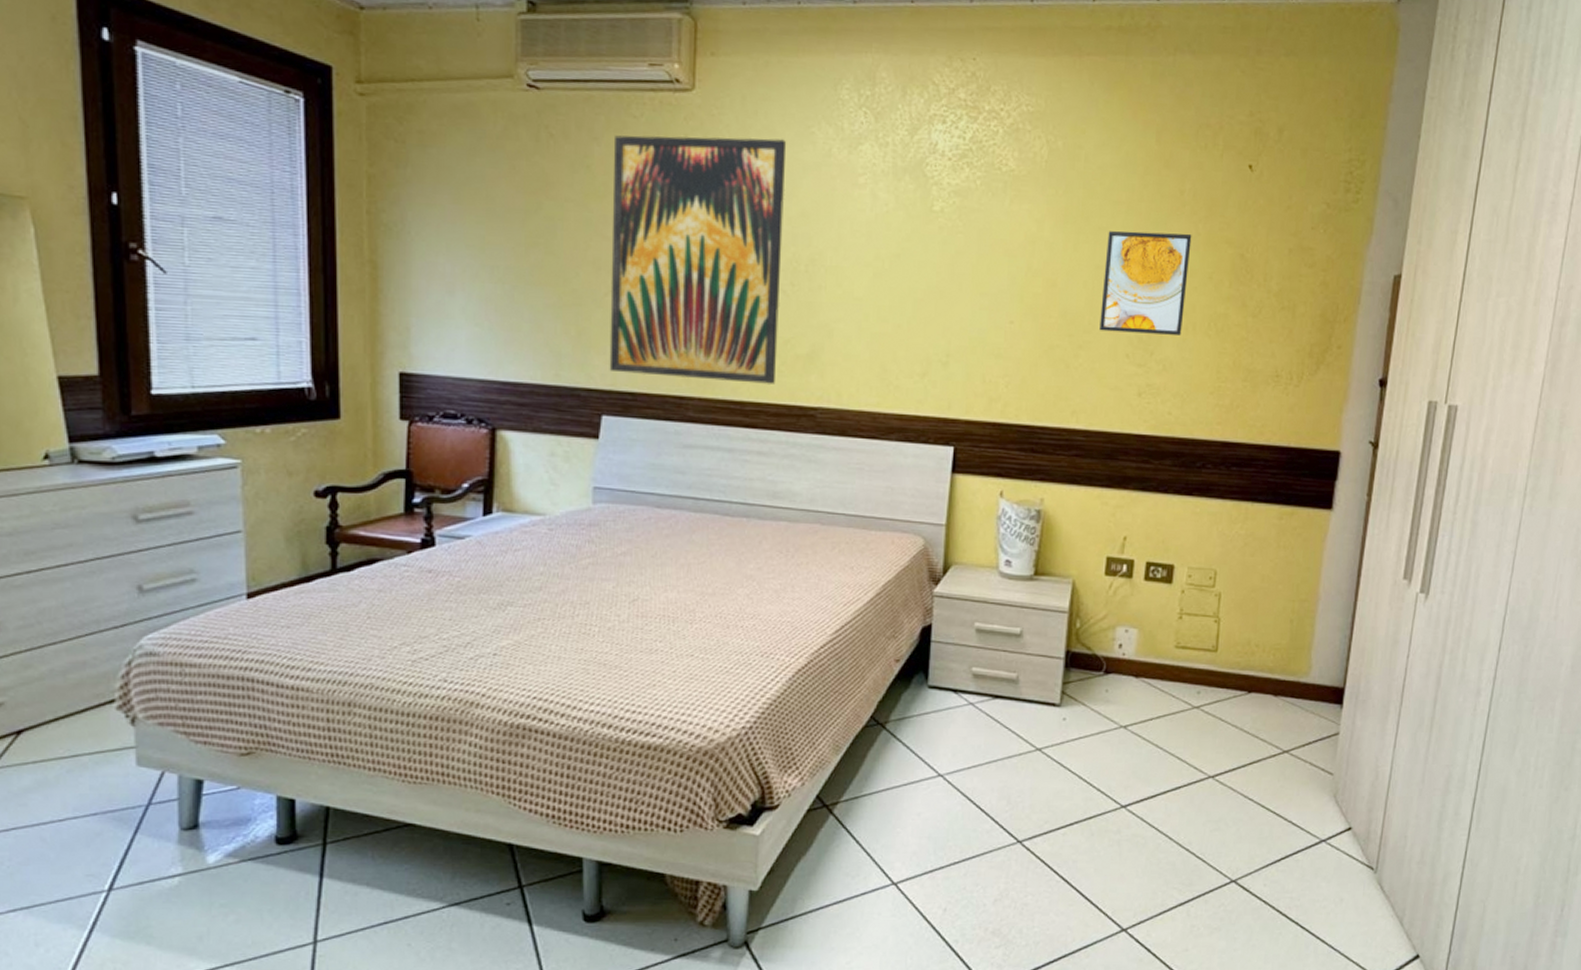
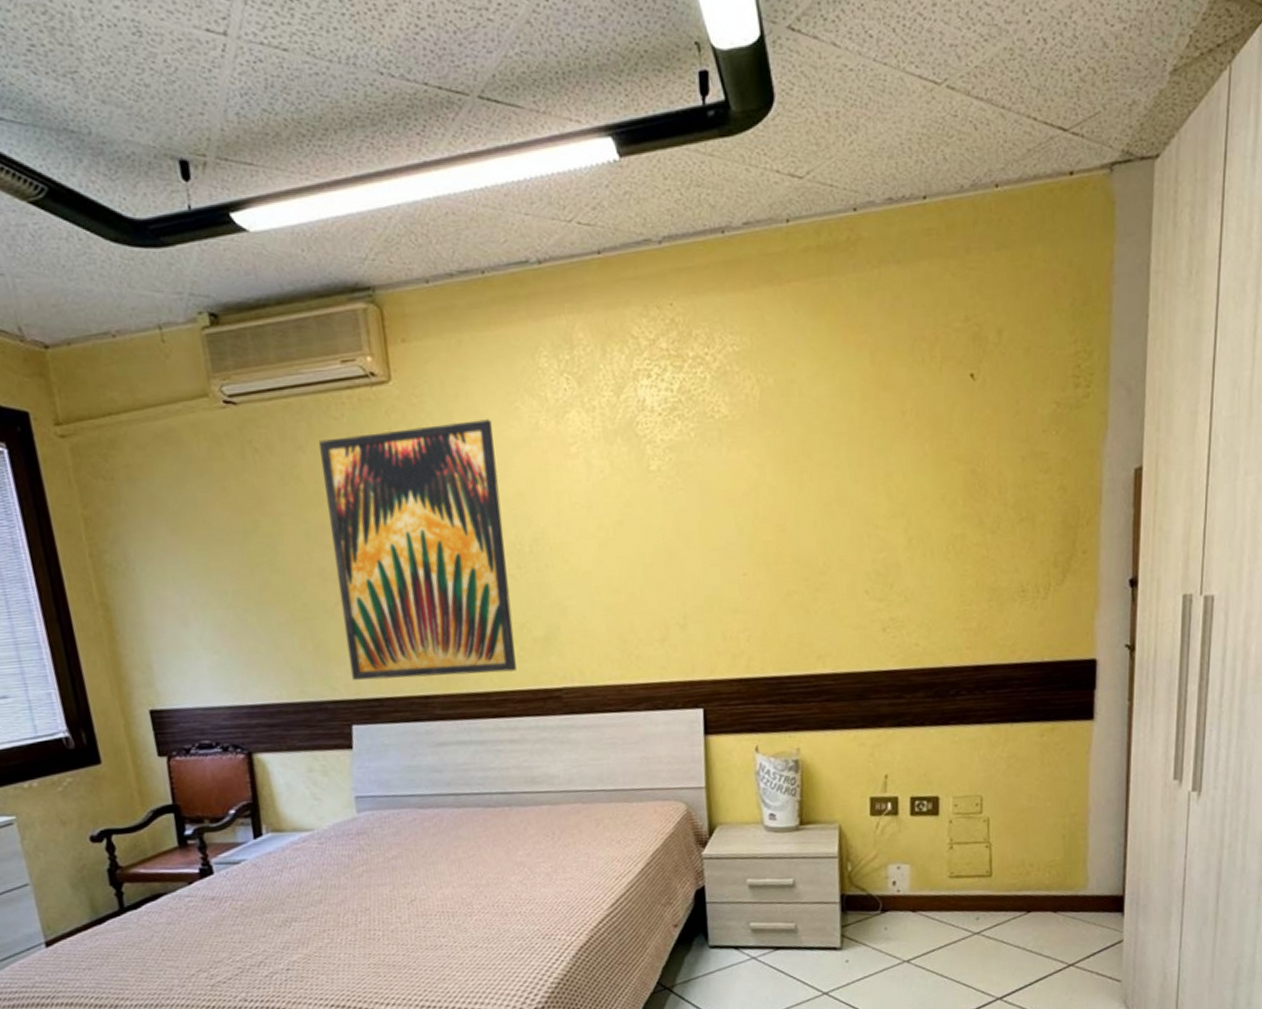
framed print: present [1099,231,1192,335] -> none [832,457,920,570]

